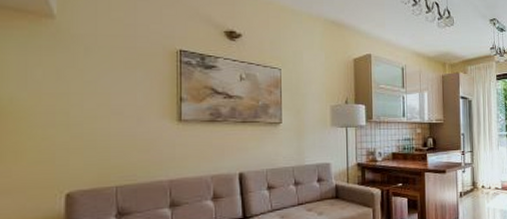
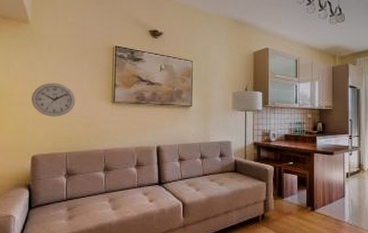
wall clock: none [61,97,127,141] -> present [31,83,76,117]

